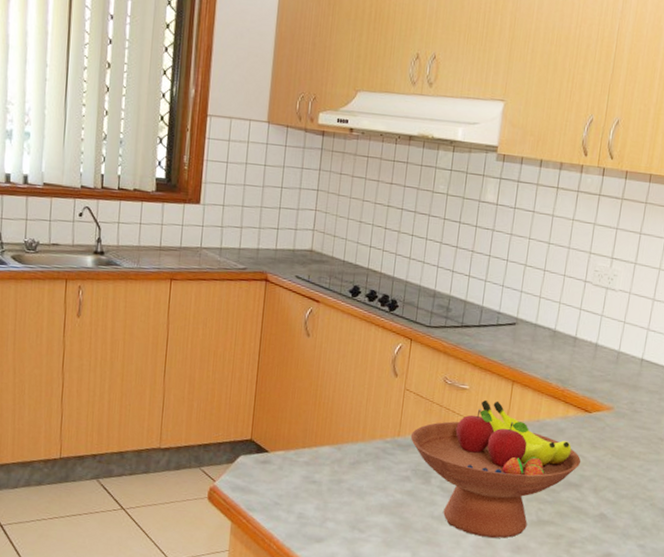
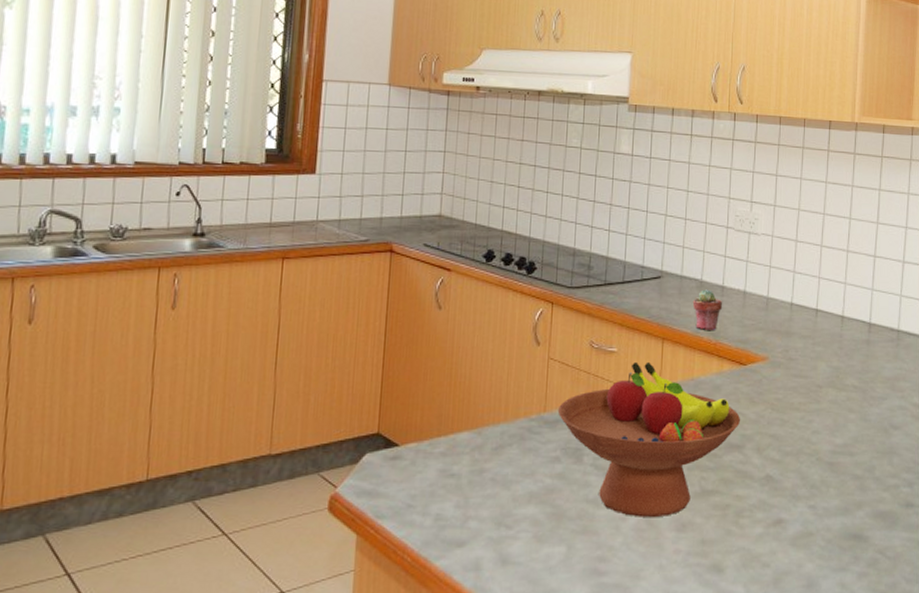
potted succulent: none [544,339,574,378] -> present [692,289,723,330]

